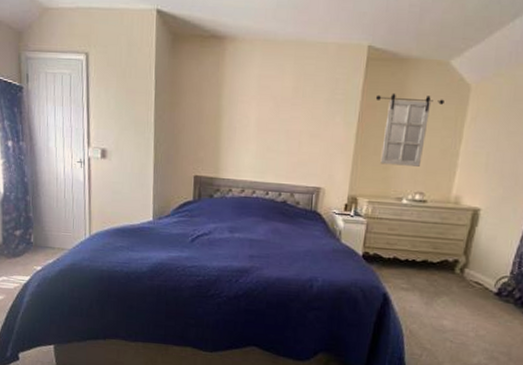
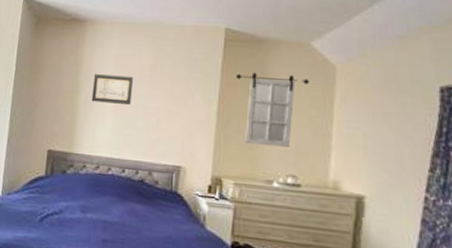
wall art: none [234,97,276,128] -> present [91,74,134,105]

